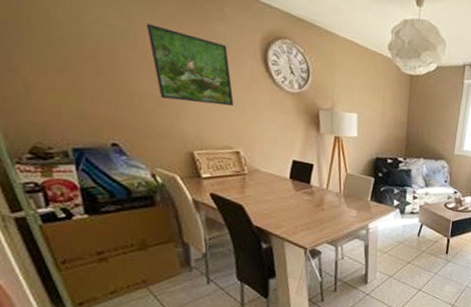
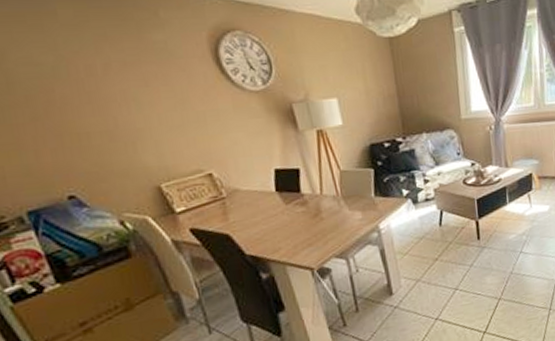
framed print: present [146,23,234,106] -> none [75,50,193,132]

